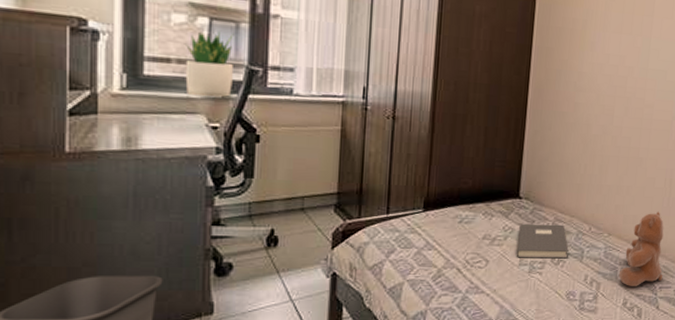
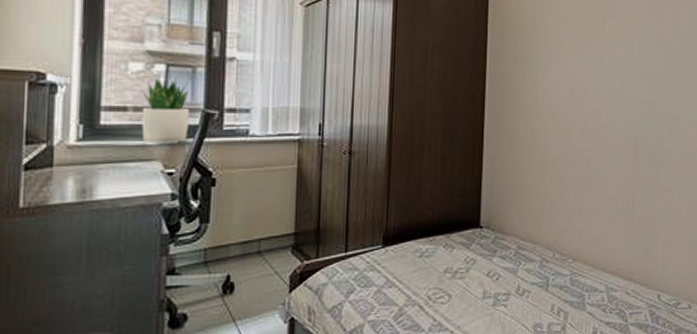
book: present [516,223,569,259] -> none [479,253,533,291]
teddy bear: present [618,211,664,286] -> none [586,232,633,314]

